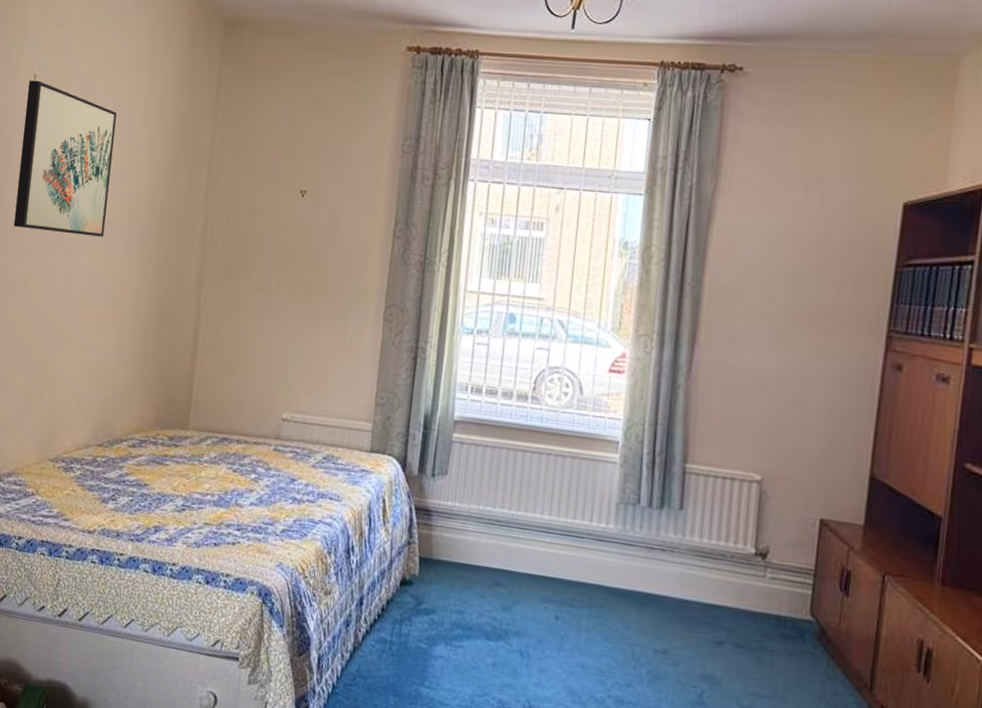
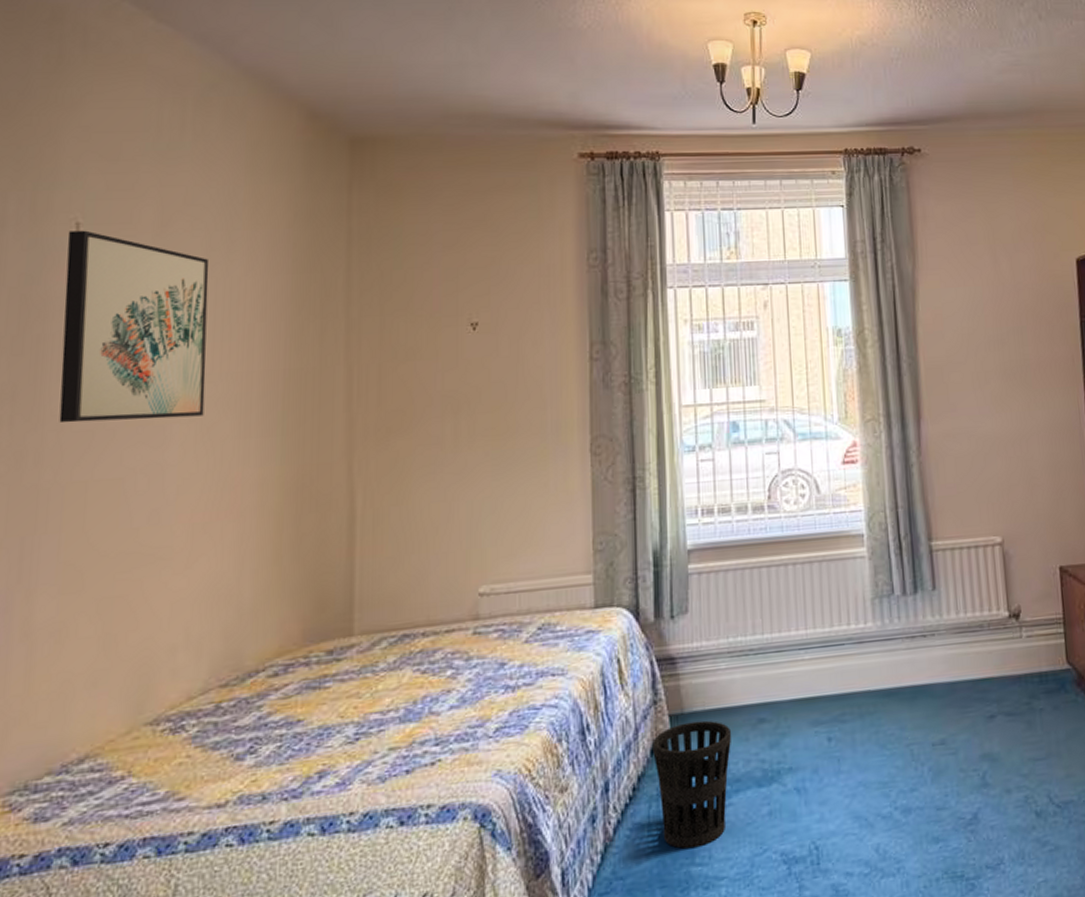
wastebasket: none [401,567,470,673] -> present [652,720,731,849]

